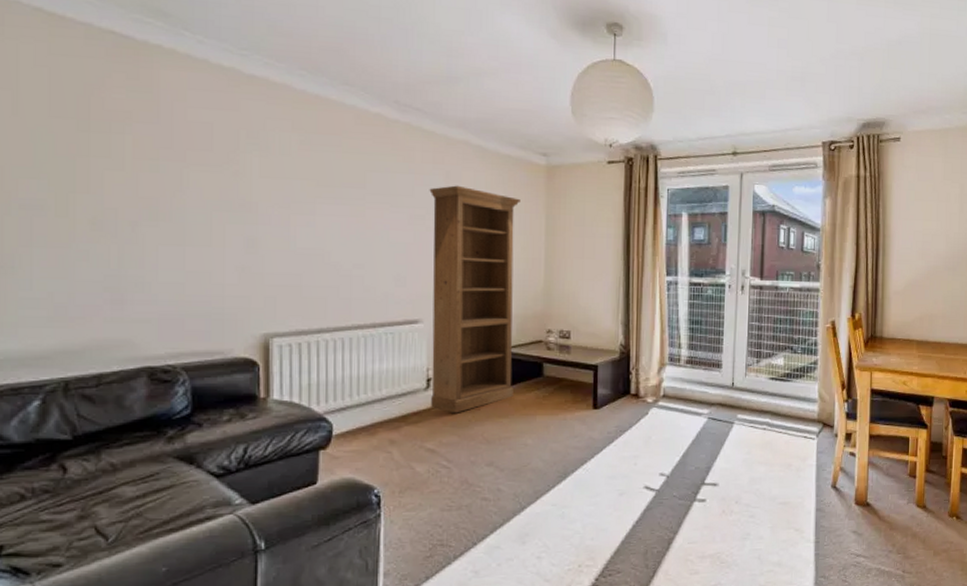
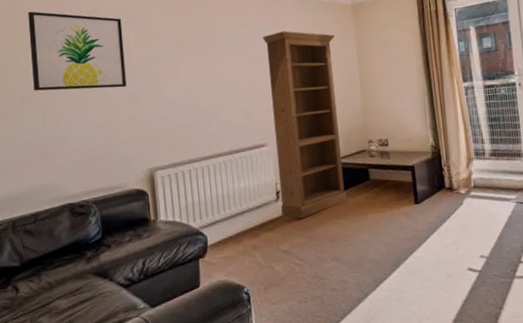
wall art: none [108,109,243,228] -> present [28,11,127,91]

